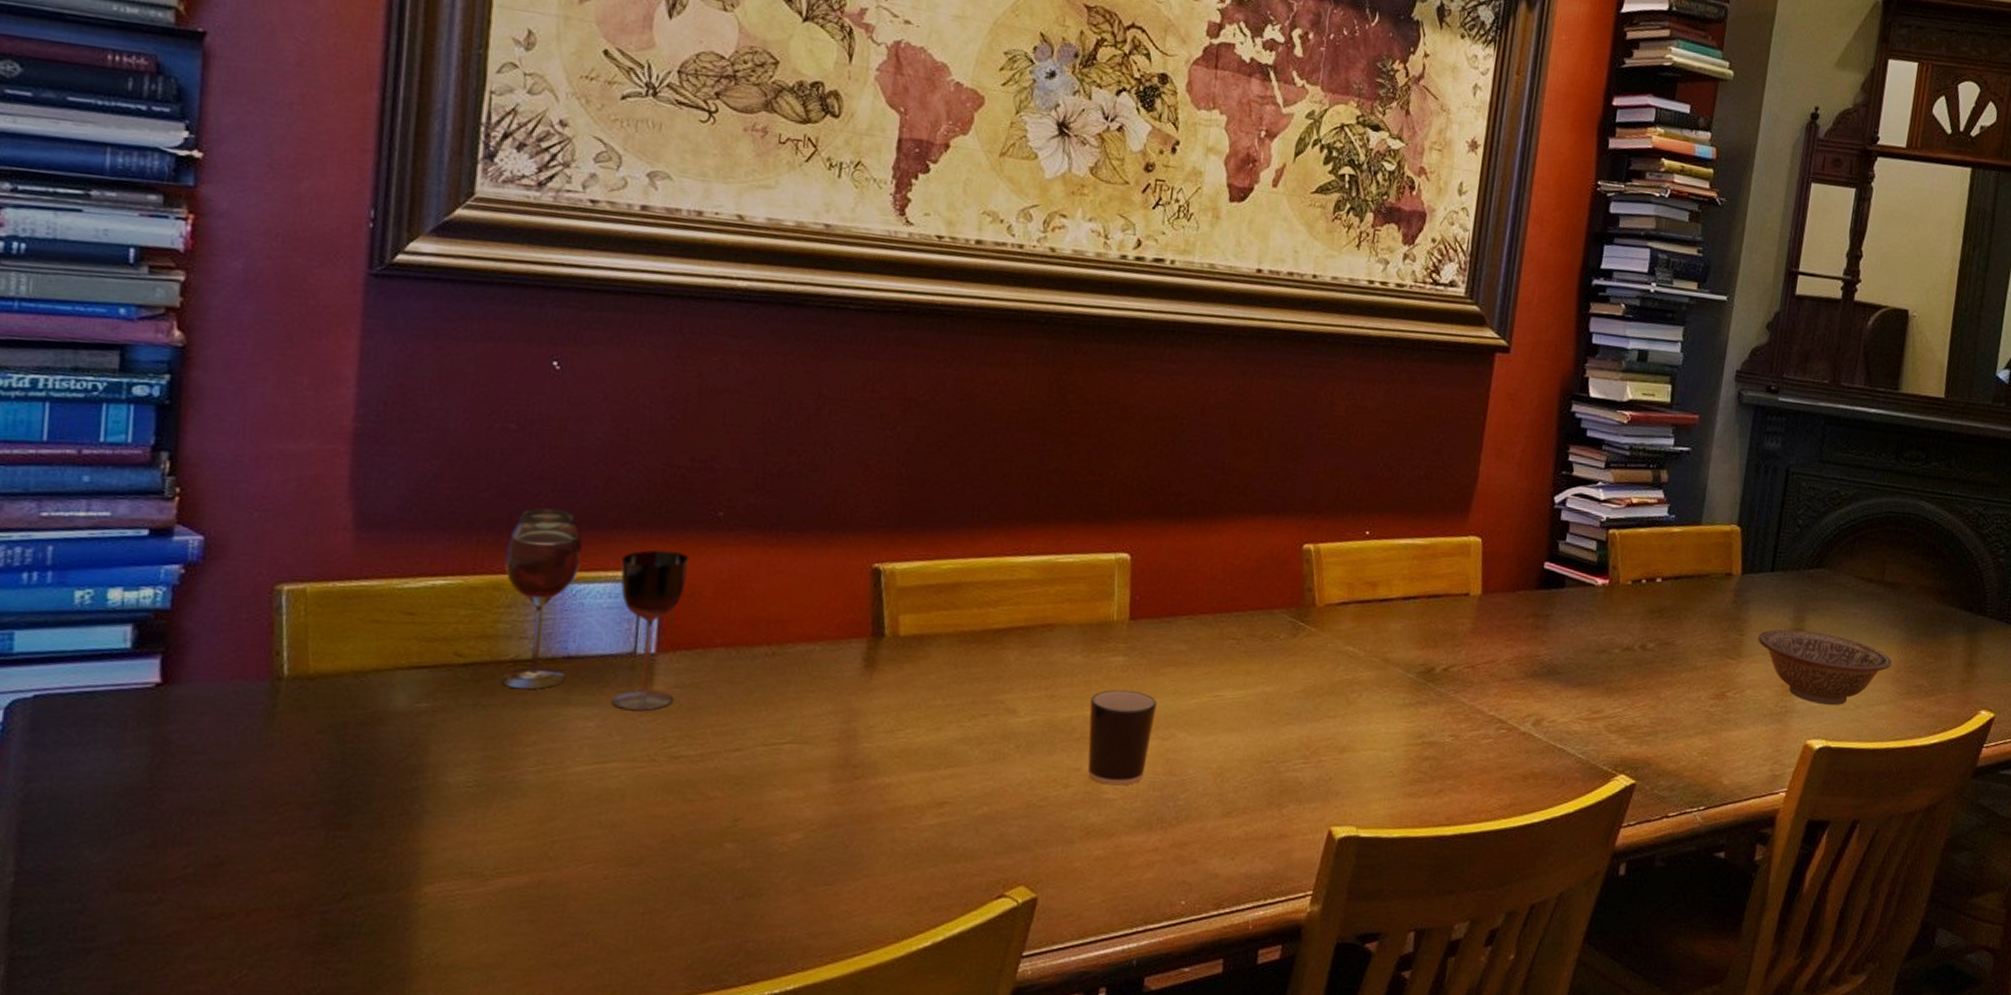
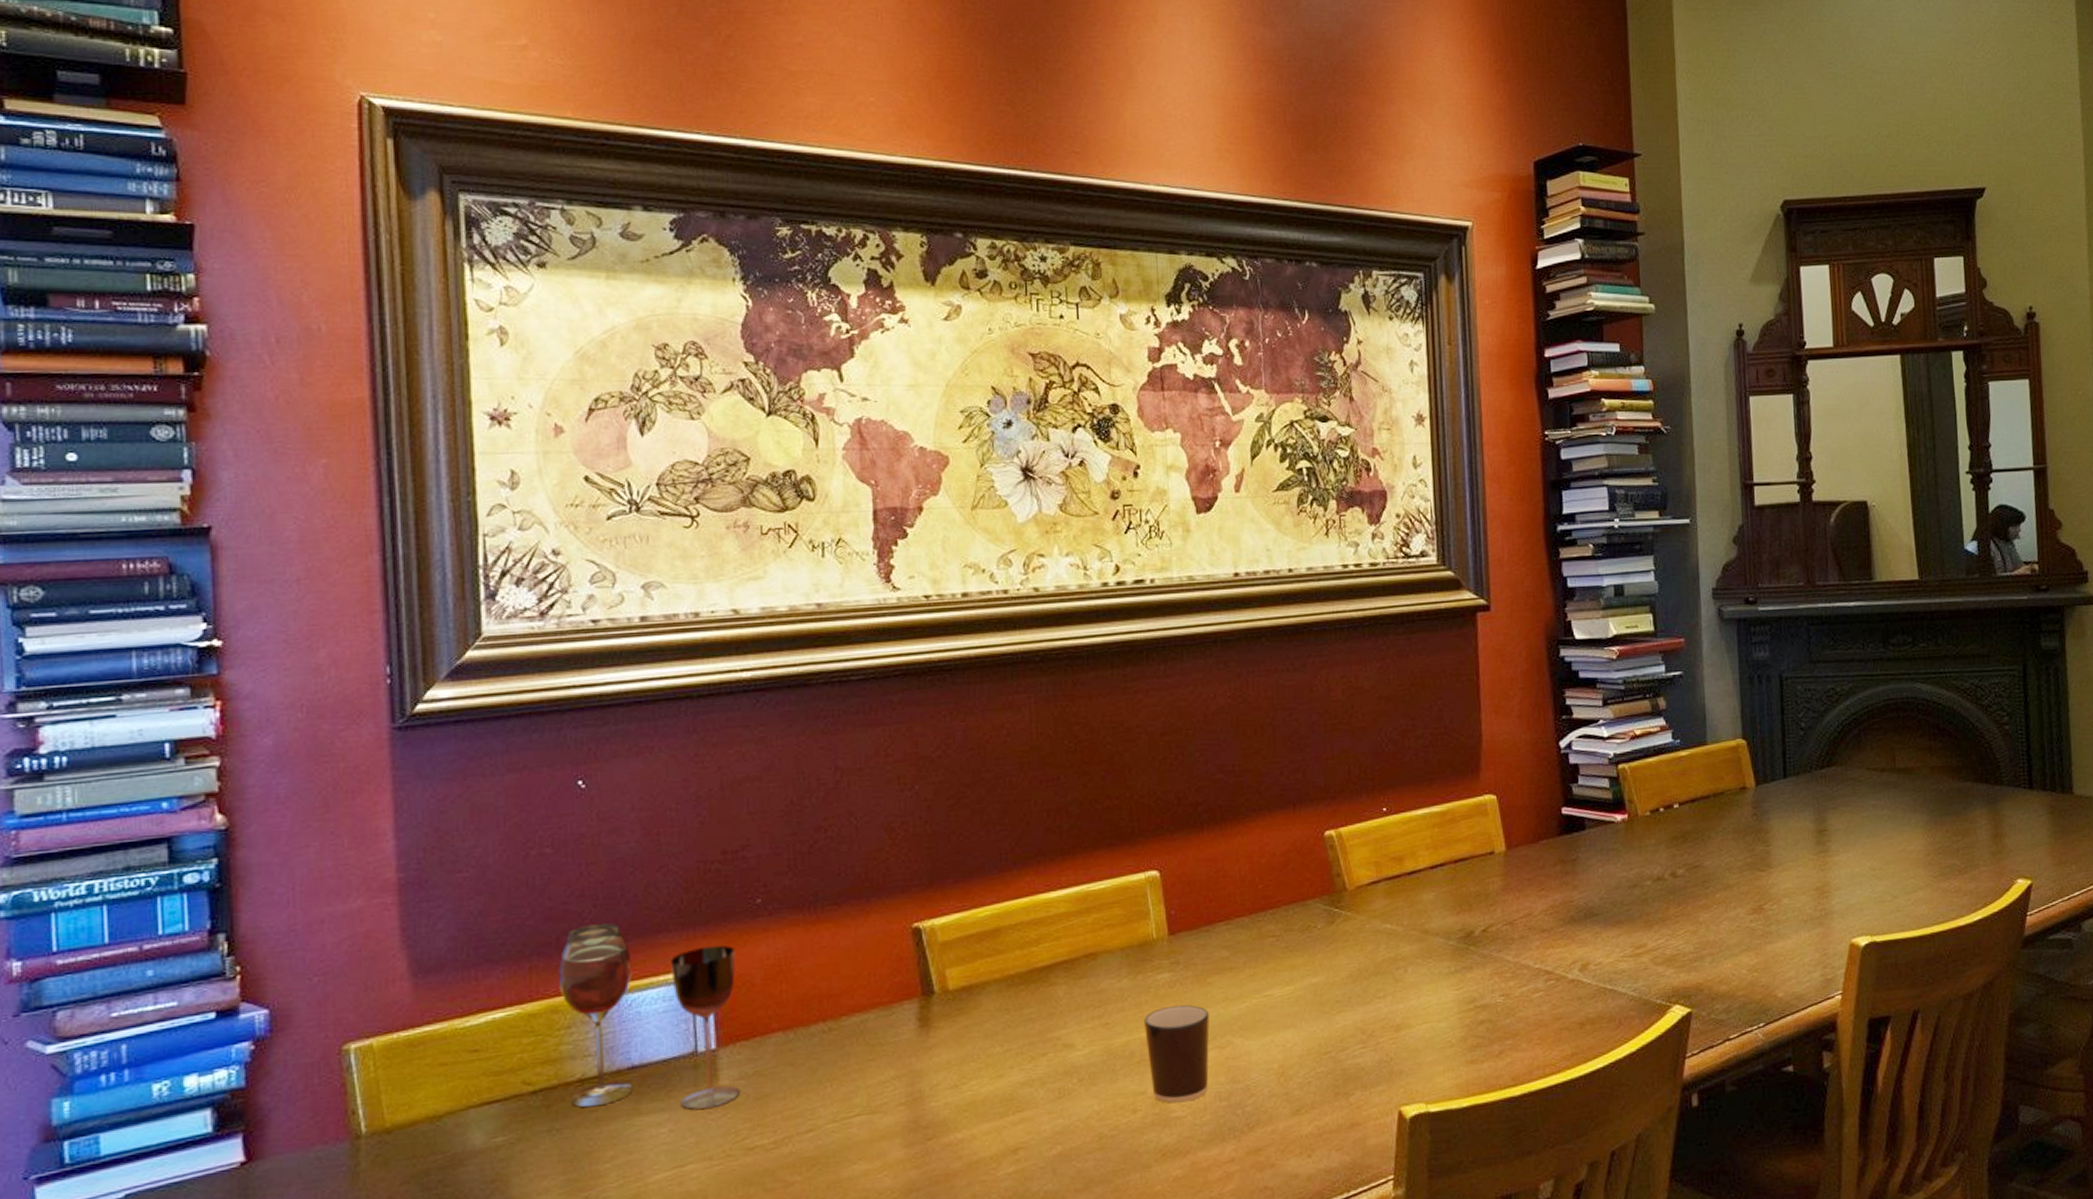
decorative bowl: present [1758,629,1892,706] -> none [1784,830,1920,901]

